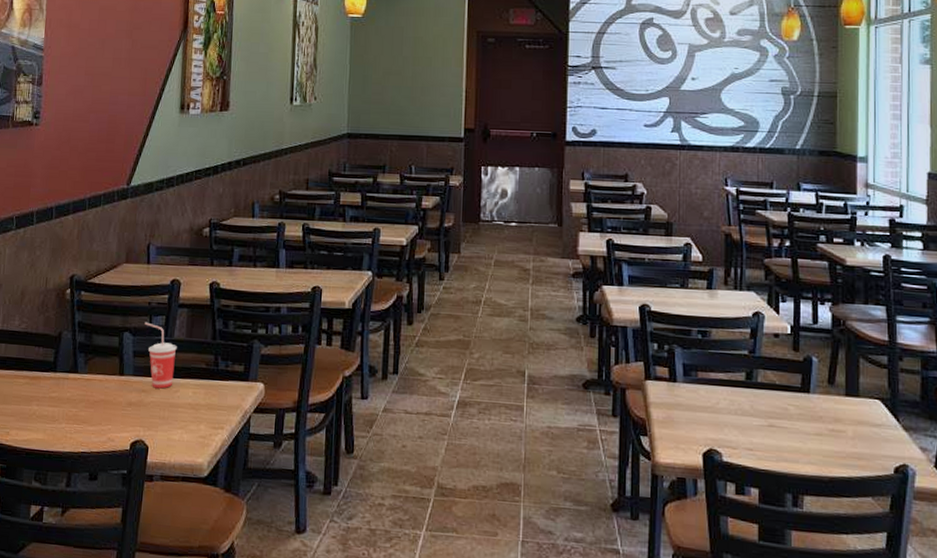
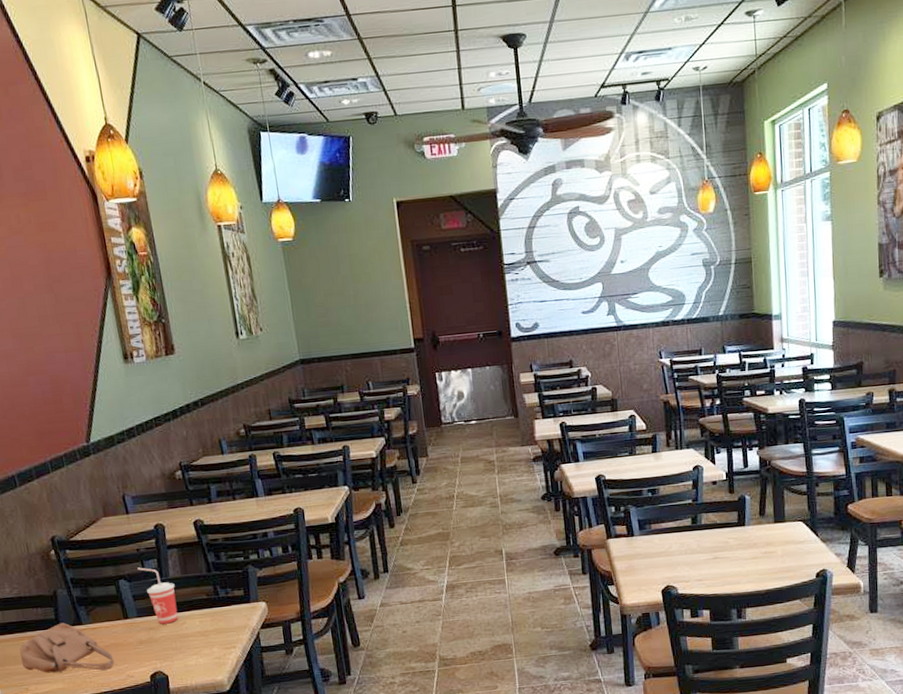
handbag: none [9,367,99,428] -> present [19,622,115,673]

